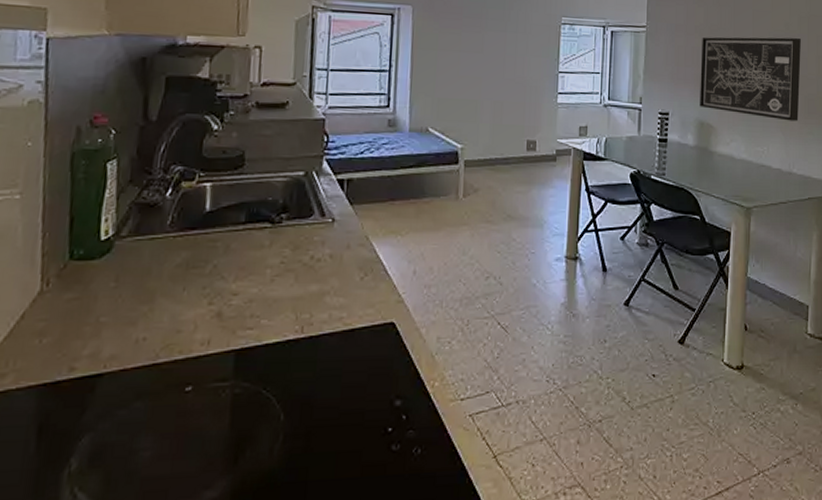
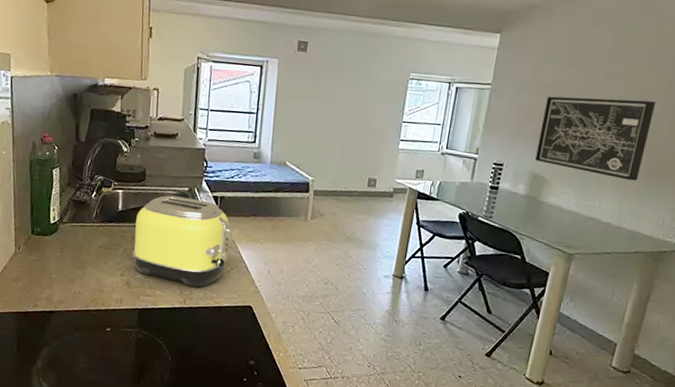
toaster: none [225,184,369,306] -> present [132,195,236,287]

